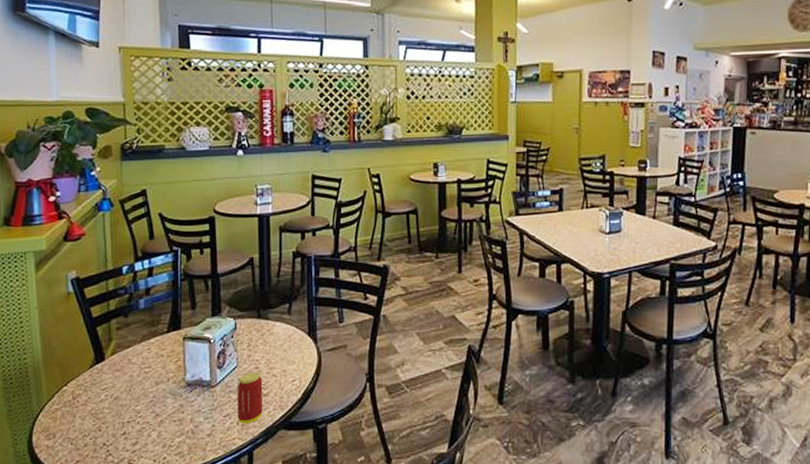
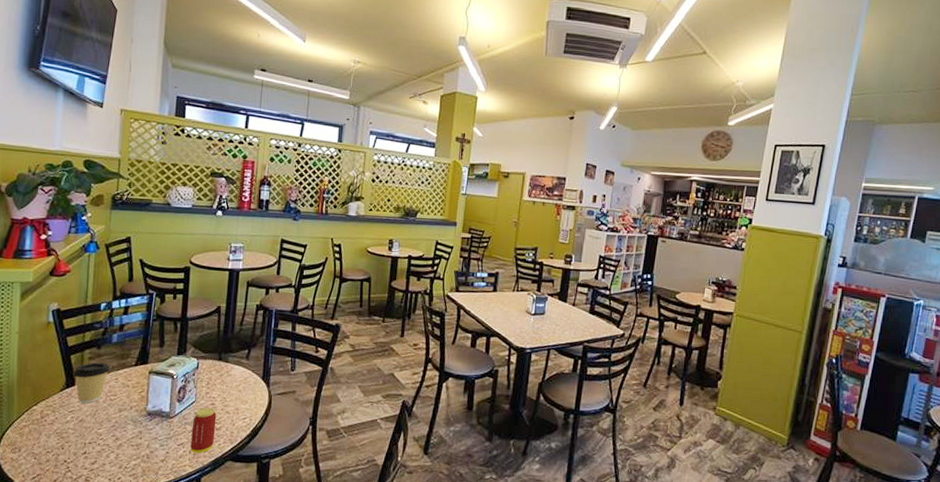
coffee cup: none [101,332,142,379] -> present [73,362,111,403]

